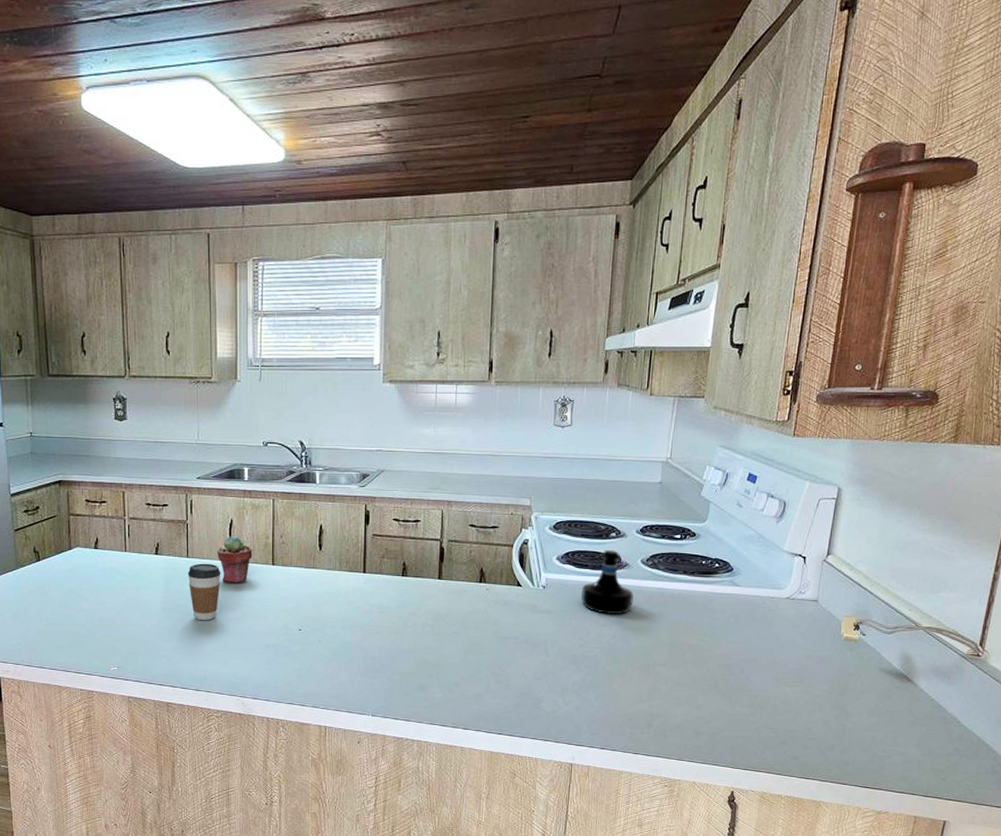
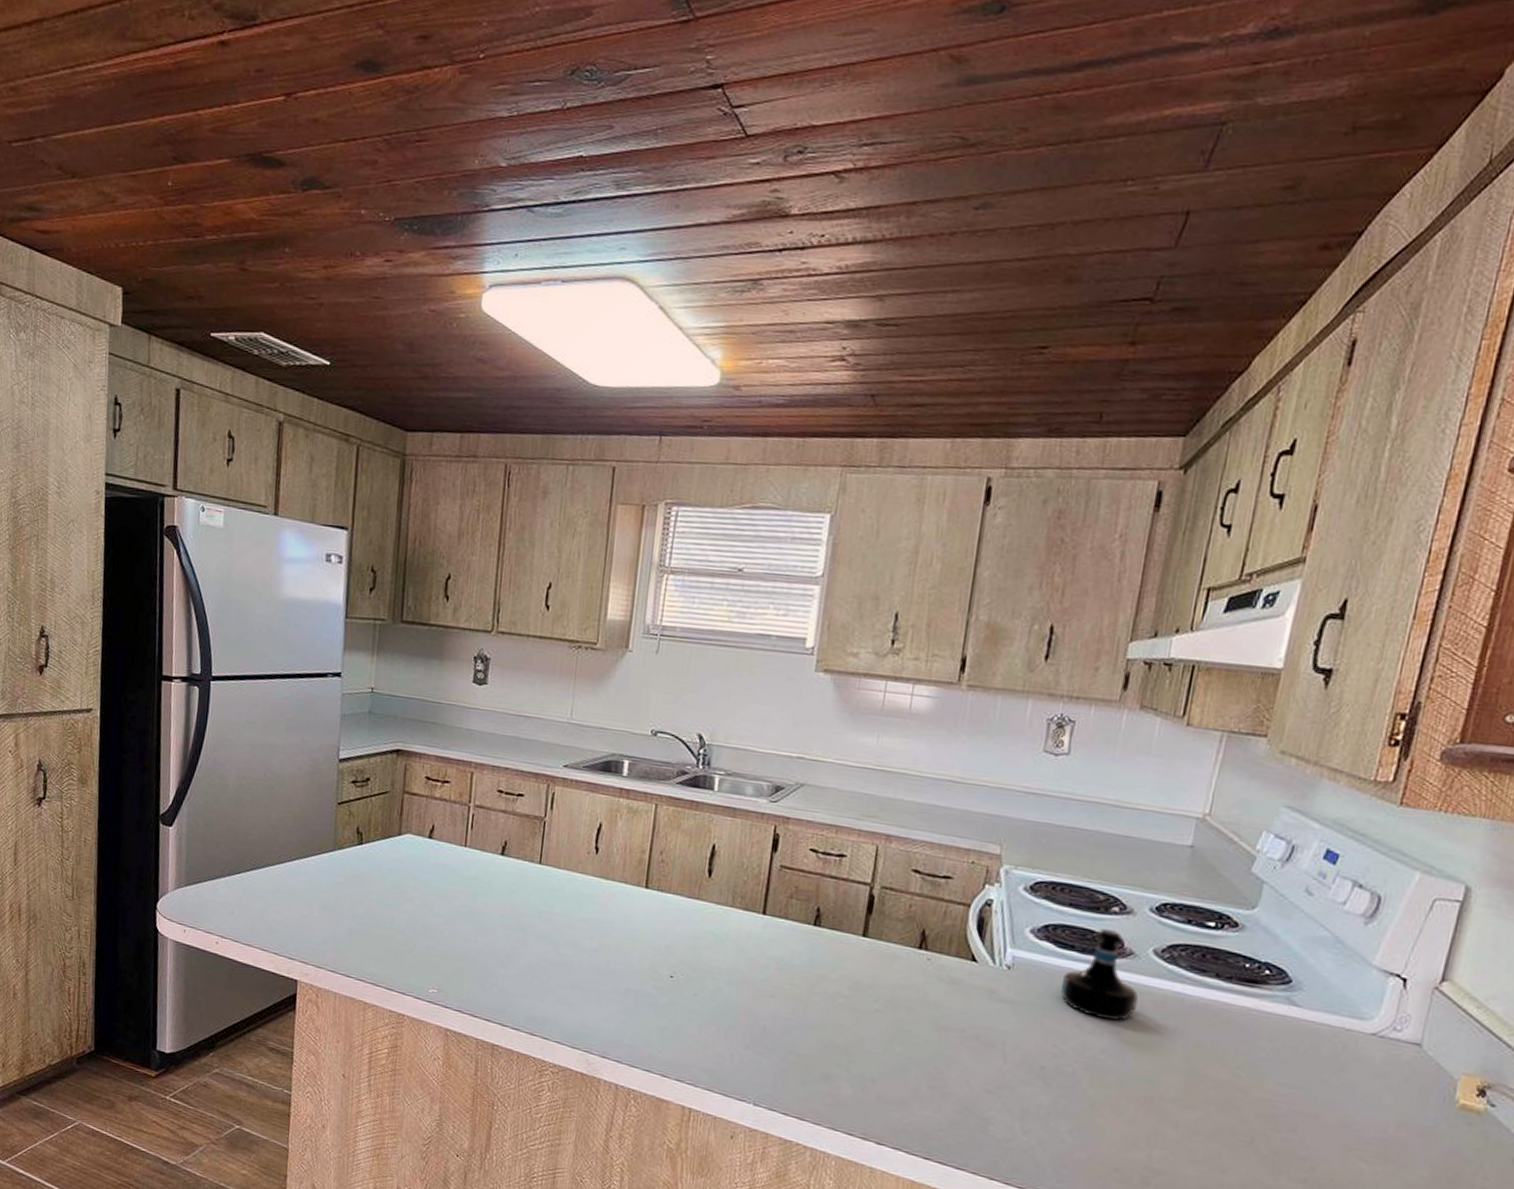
coffee cup: present [187,563,221,621] -> none [537,873,580,948]
potted succulent: present [217,536,253,584] -> none [577,844,623,906]

